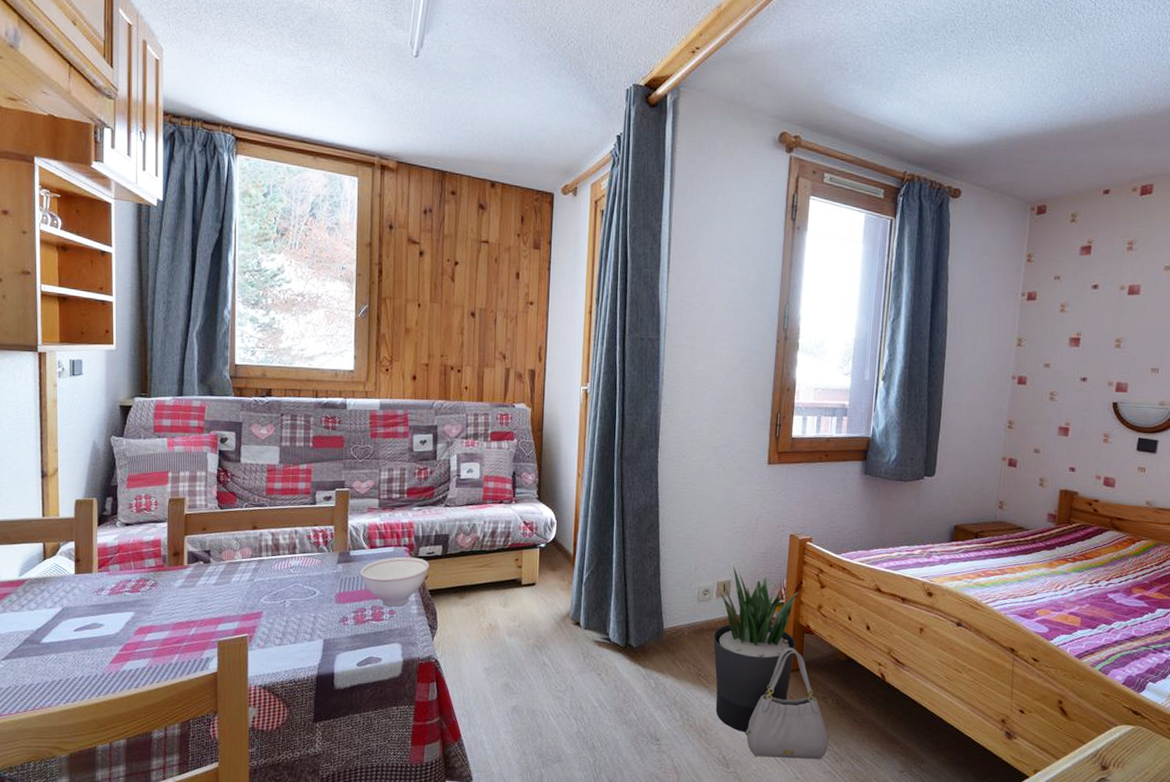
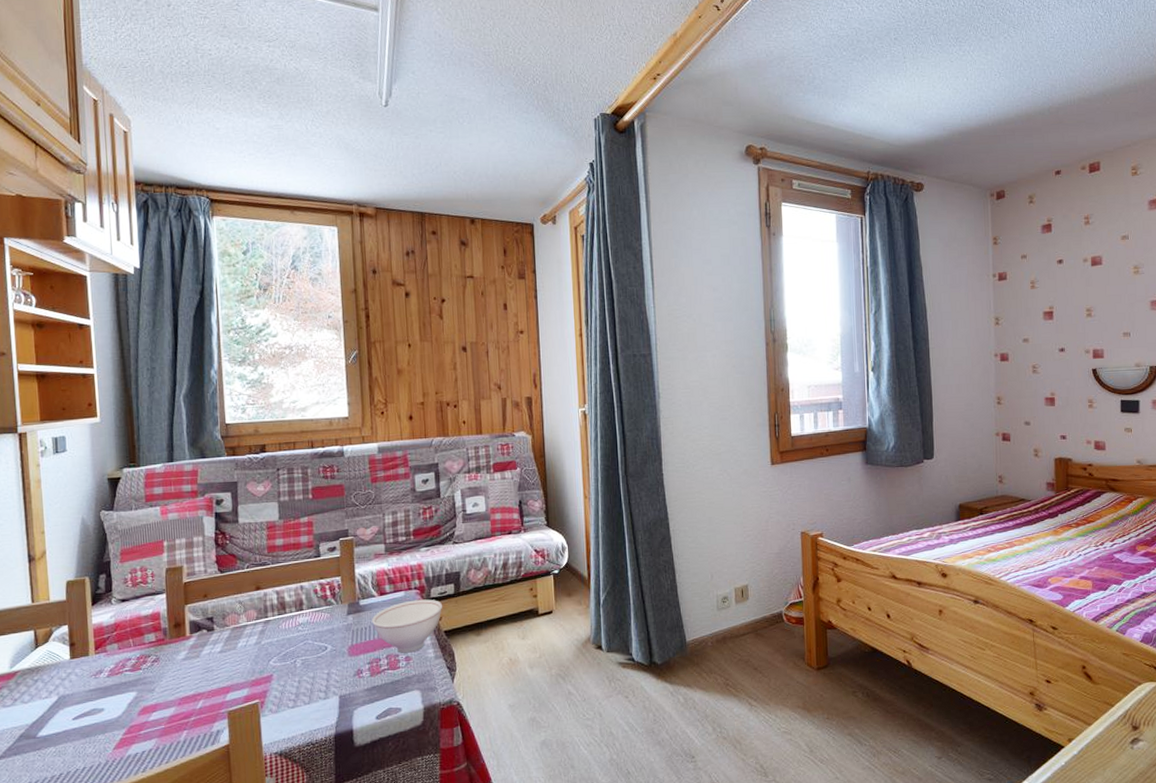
planter: present [713,567,799,732] -> none [736,571,820,738]
handbag: present [745,647,829,759] -> none [780,645,864,761]

